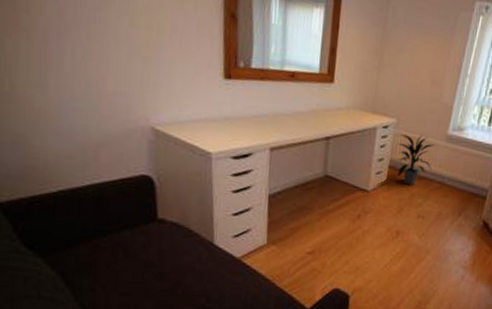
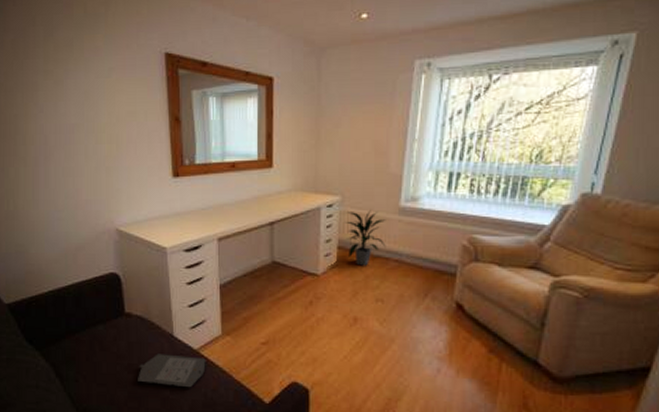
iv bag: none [169,262,248,296] -> present [138,354,206,388]

